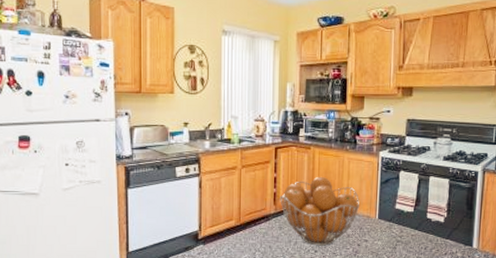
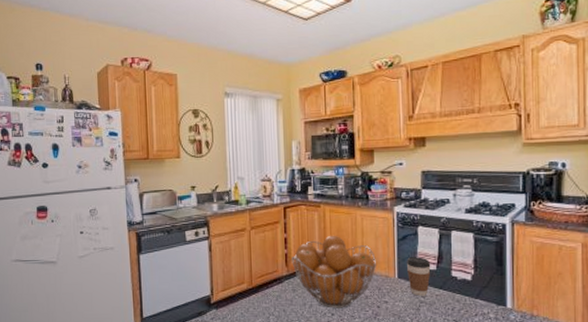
coffee cup: none [387,199,409,236] -> present [406,257,431,296]

